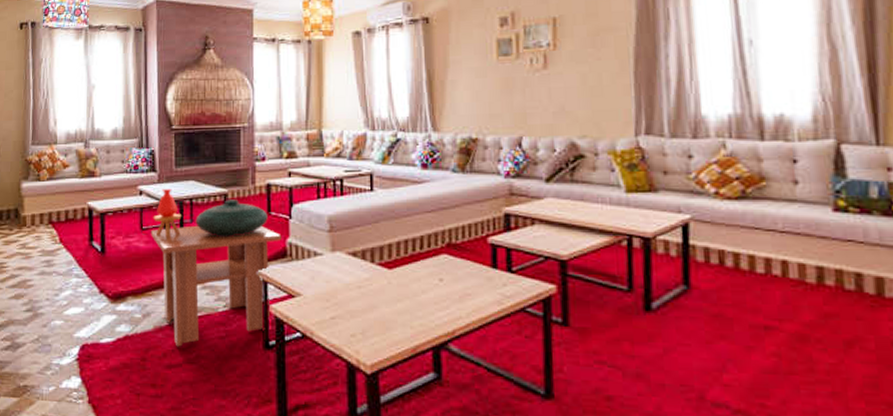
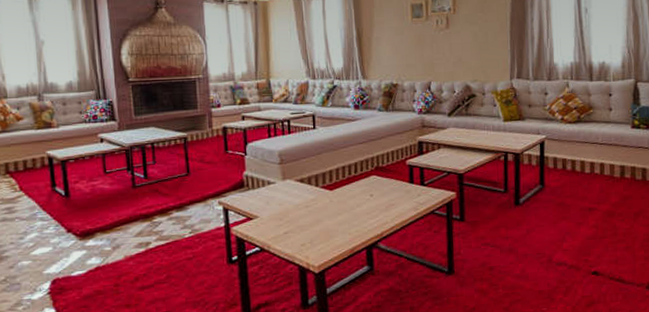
coffee table: present [150,225,282,347] -> none [114,163,239,271]
vase: present [153,189,181,236] -> none [116,135,144,178]
decorative bowl: present [195,199,268,237] -> none [158,142,225,175]

